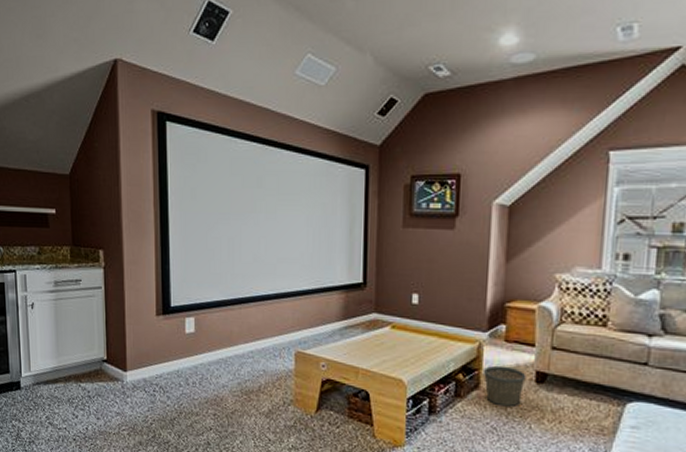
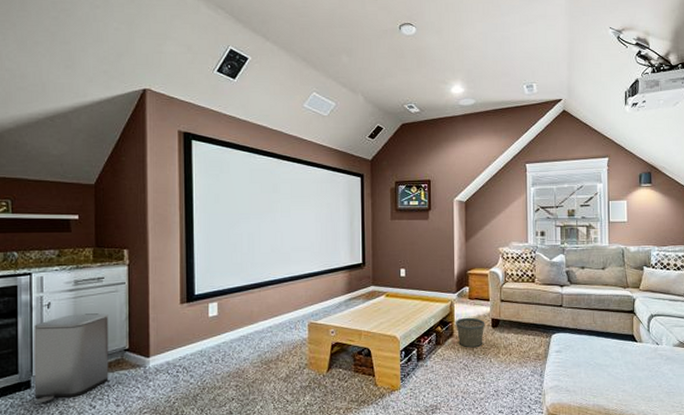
pedal bin: none [21,317,89,405] -> present [34,313,109,402]

